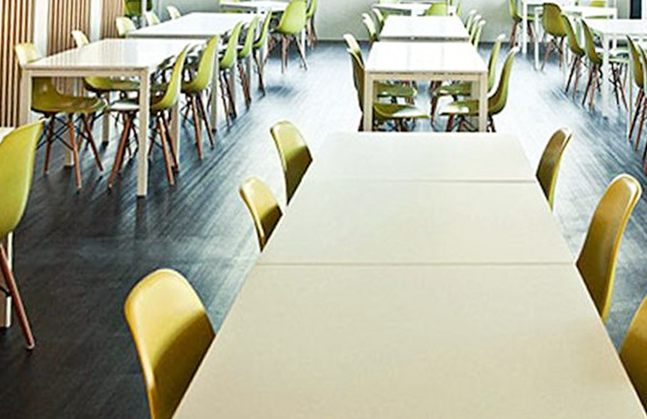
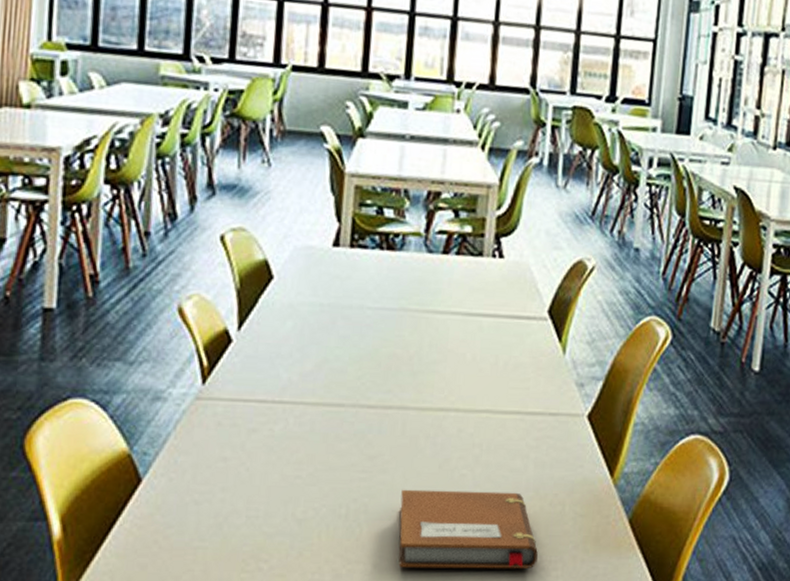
notebook: none [424,334,543,404] -> present [398,489,538,569]

